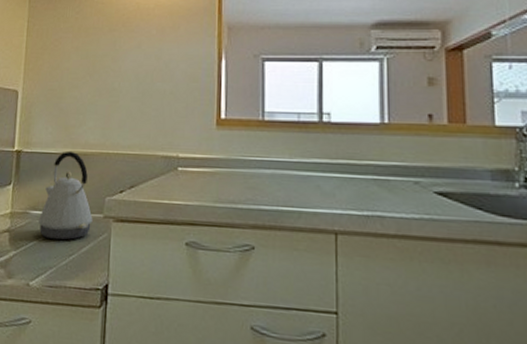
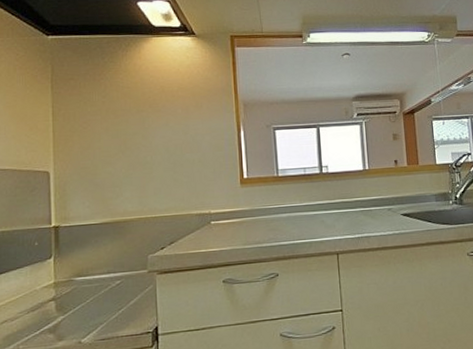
kettle: present [38,150,93,241] -> none [83,220,138,299]

